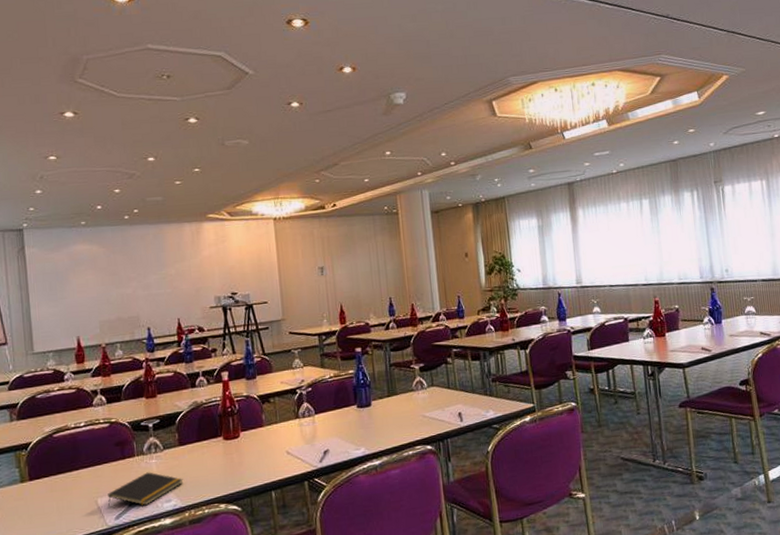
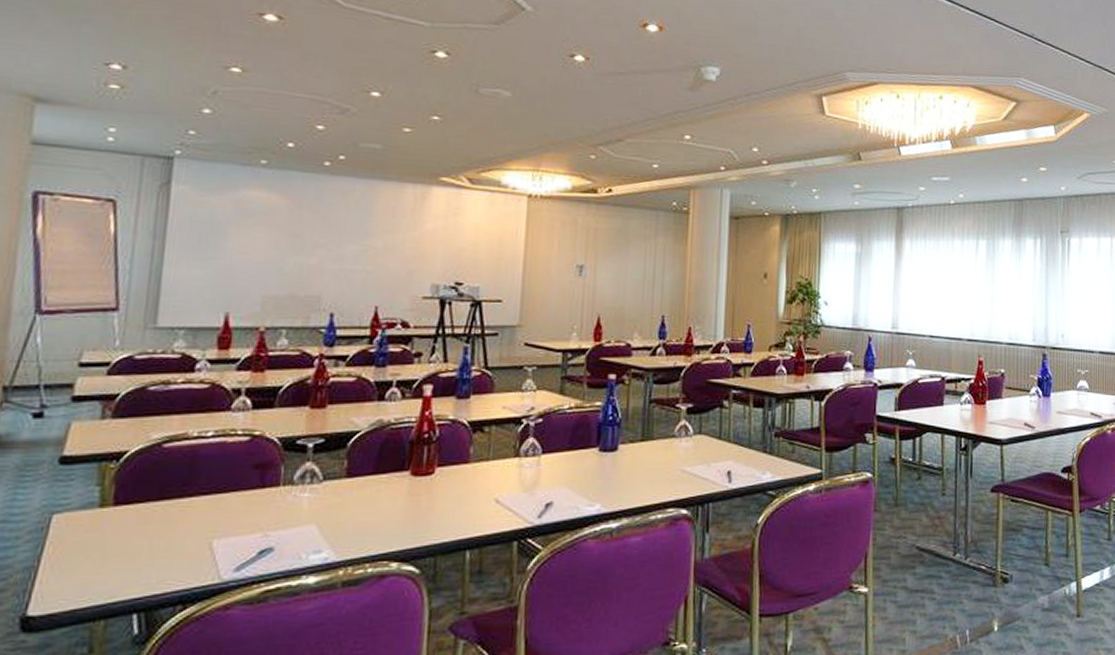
notepad: present [107,472,183,507] -> none [226,509,345,556]

